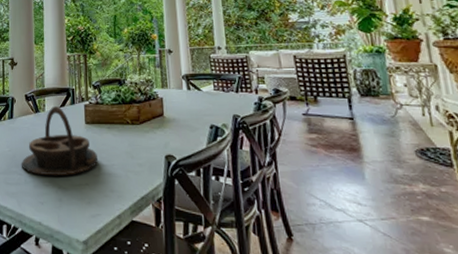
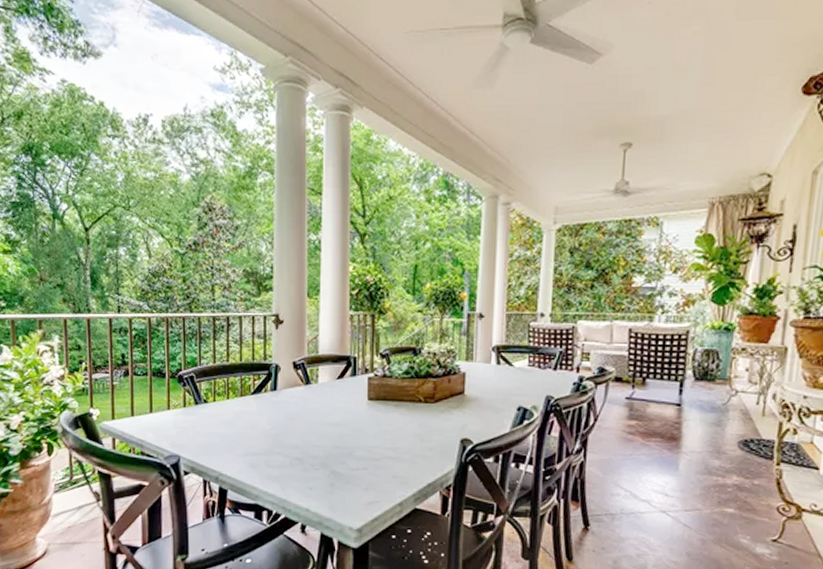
serving tray: present [21,105,98,176] -> none [286,376,380,459]

